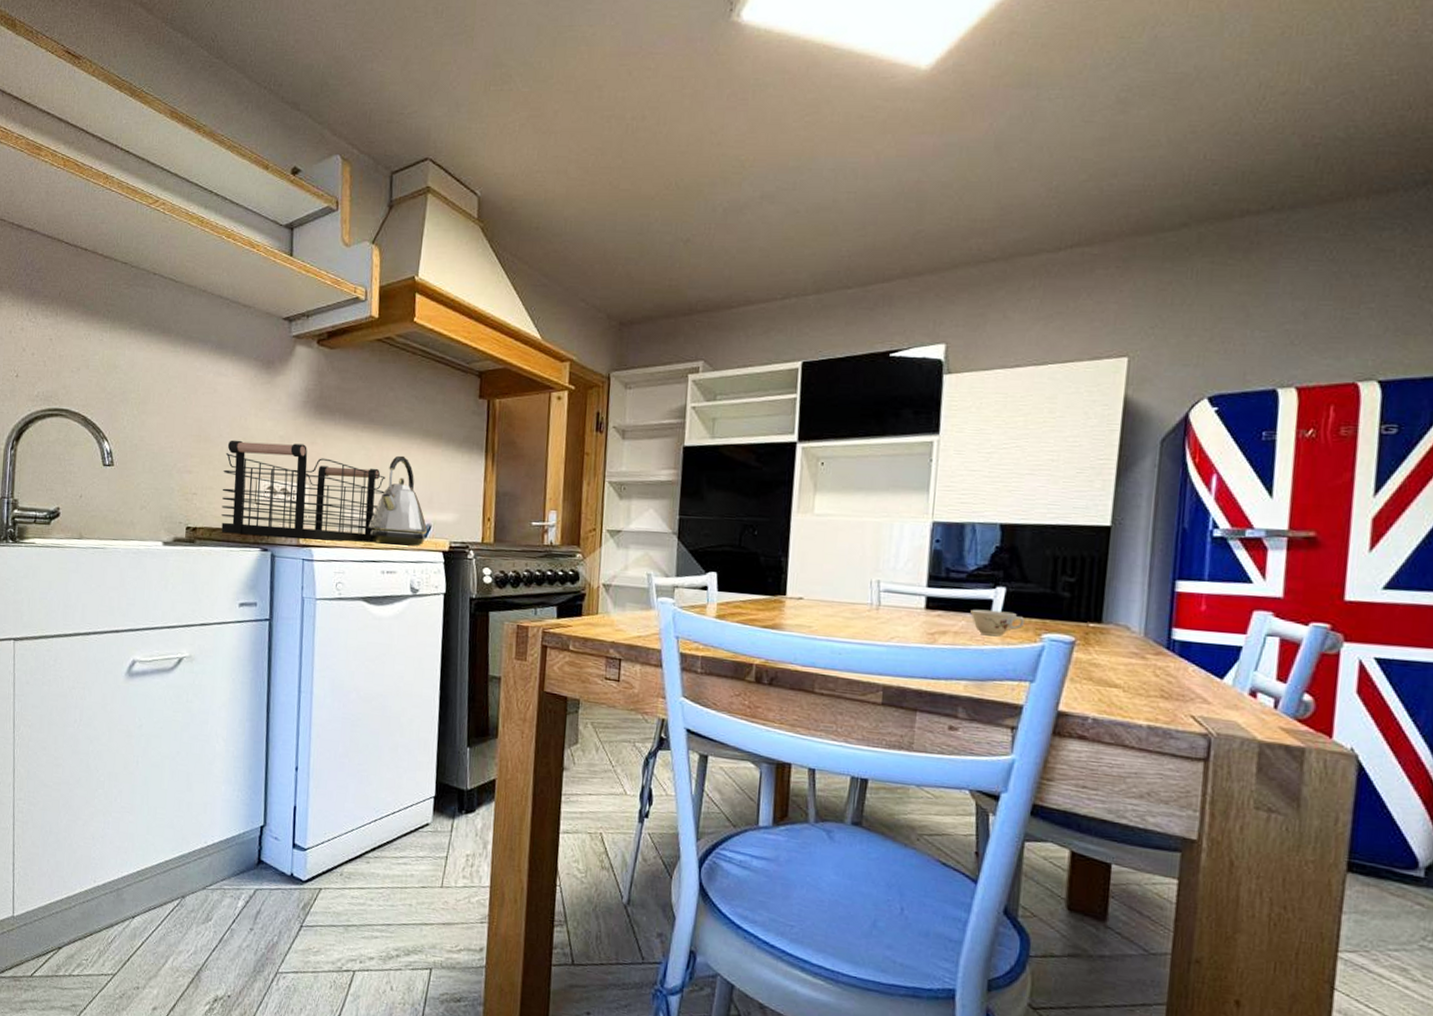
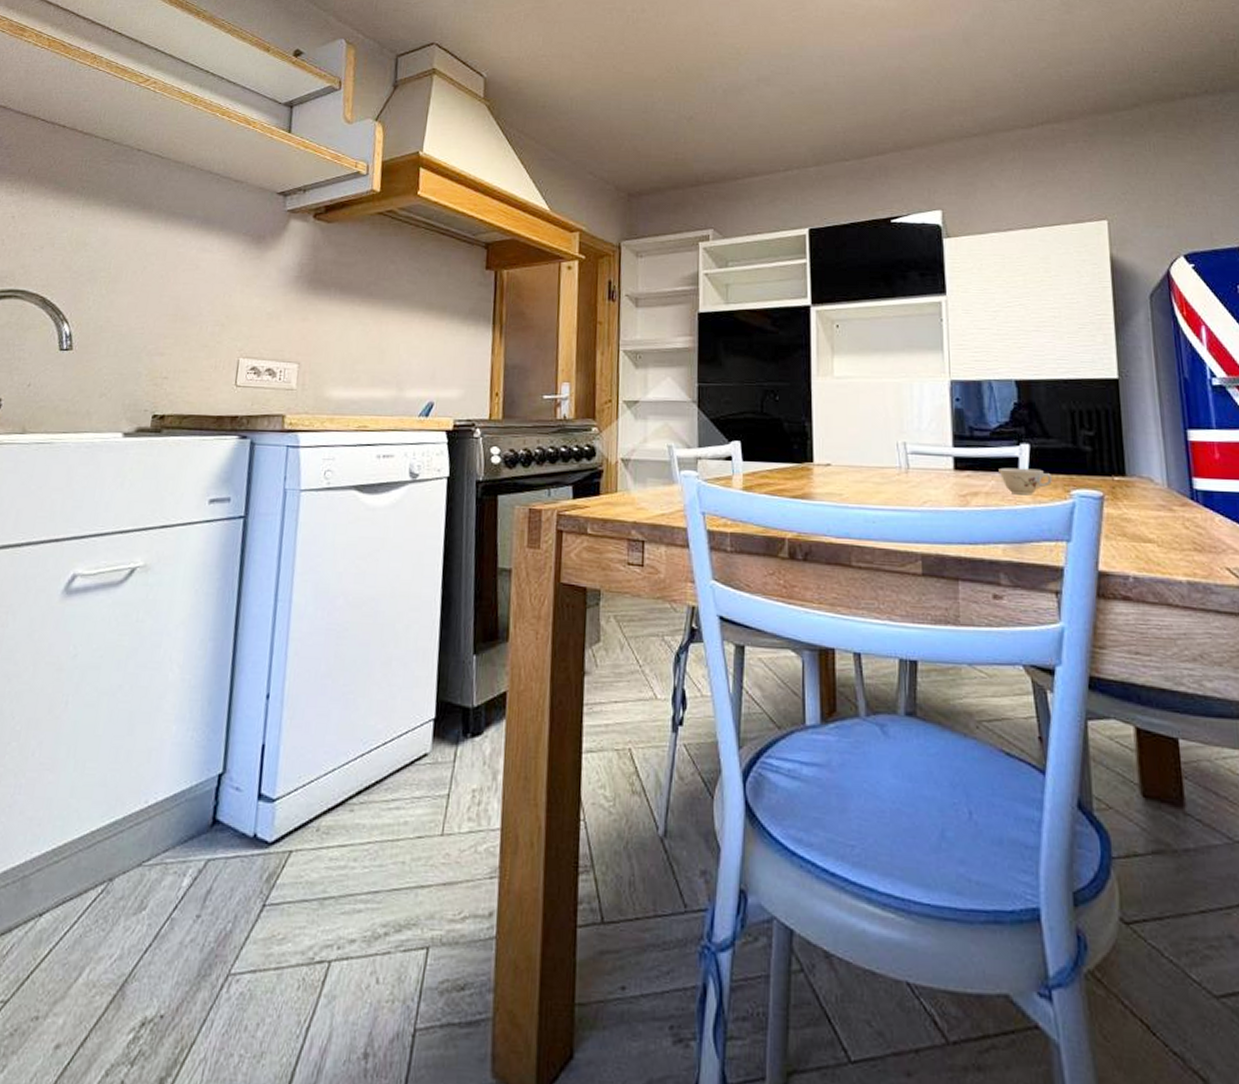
dish rack: present [221,440,386,543] -> none [193,318,384,425]
kettle: present [368,455,428,546] -> none [363,330,430,426]

